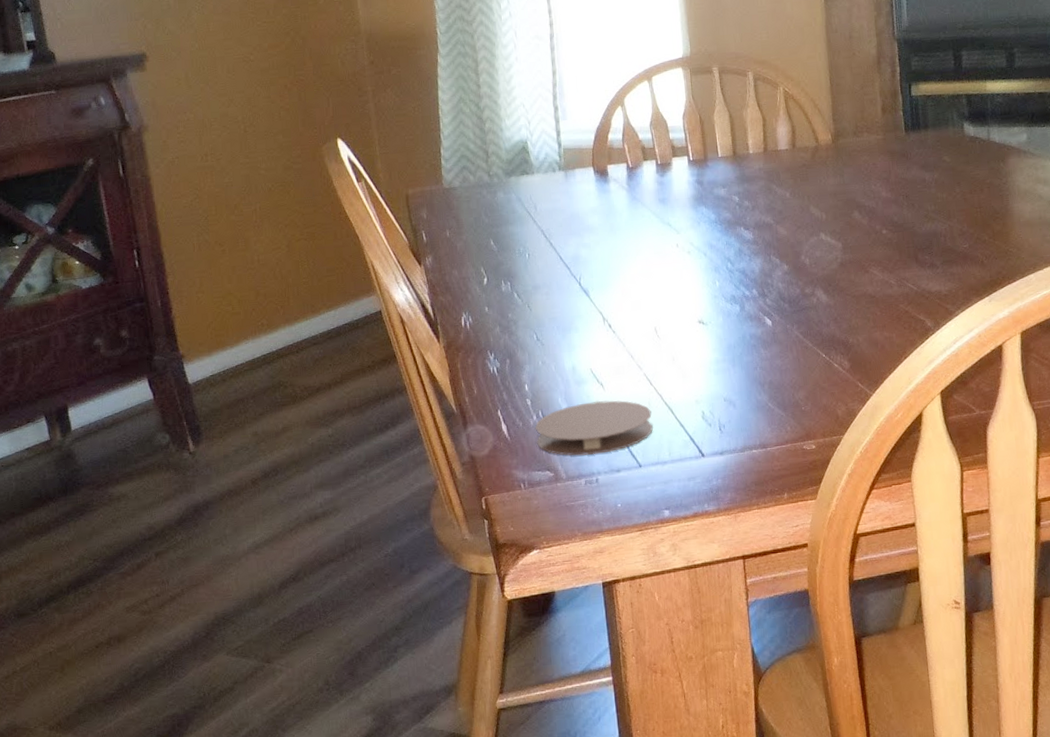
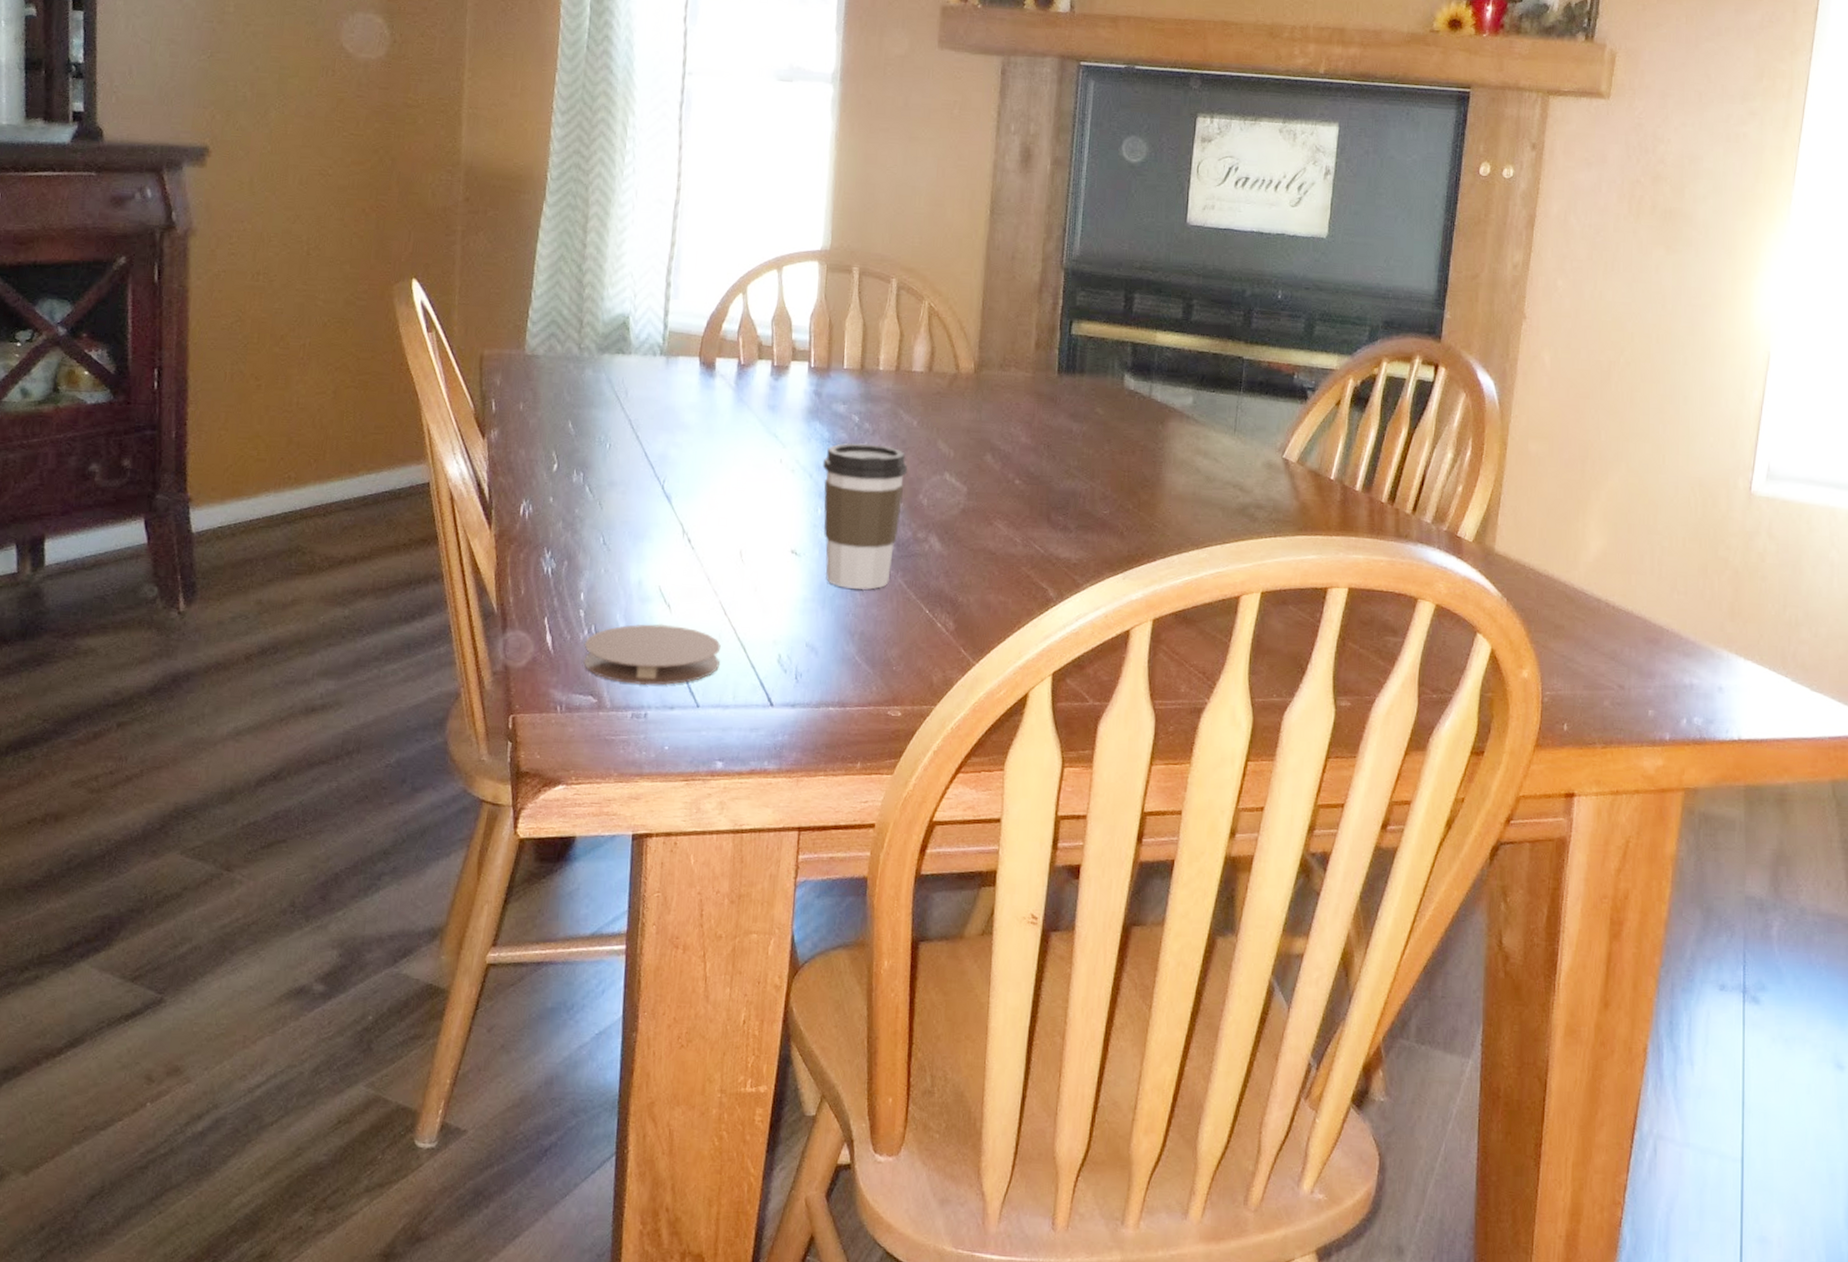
coffee cup: none [713,218,788,346] -> present [822,443,908,590]

